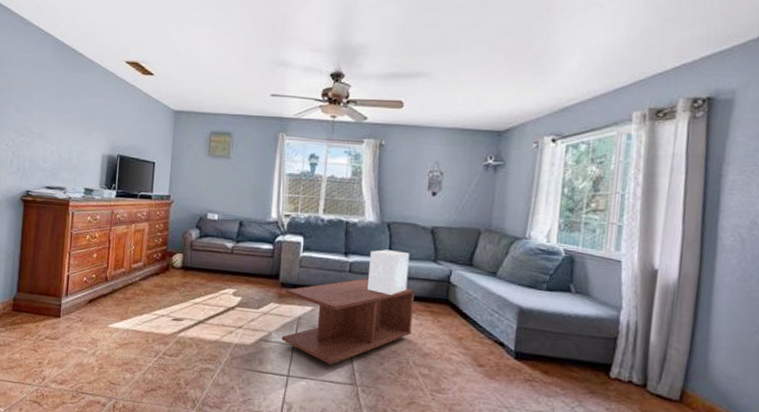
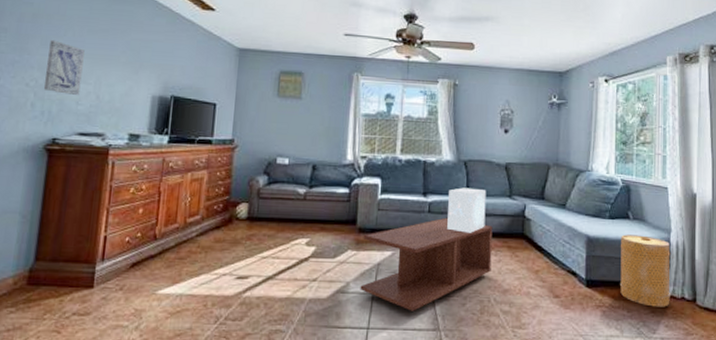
wall art: none [18,105,49,155] -> present [43,39,85,96]
basket: none [554,308,619,389] -> present [620,234,671,307]

